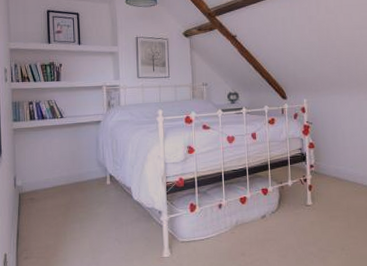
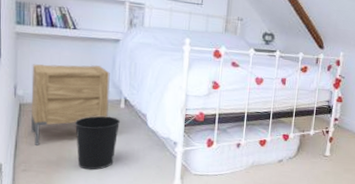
nightstand: none [28,147,96,232] -> present [31,64,110,146]
wastebasket: none [67,194,108,250] -> present [74,115,121,170]

